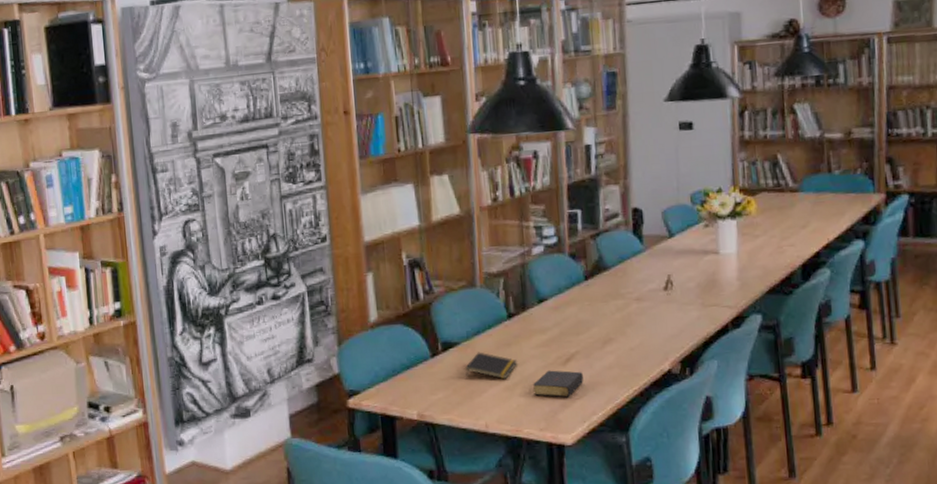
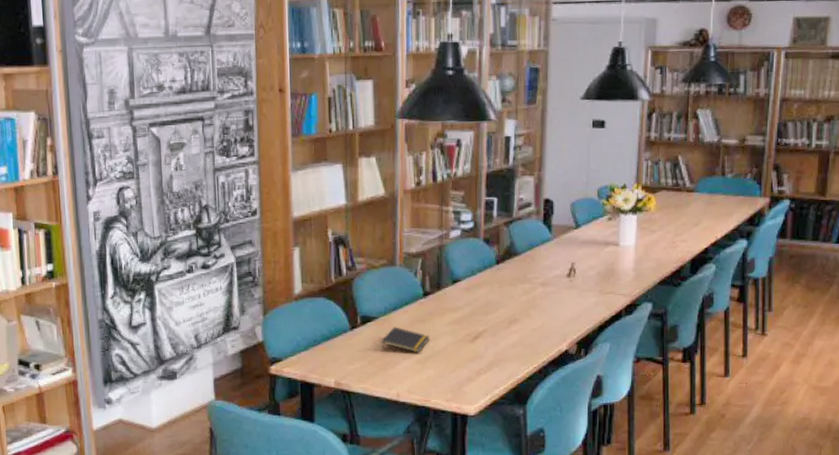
bible: present [533,370,583,398] -> none [442,346,489,372]

